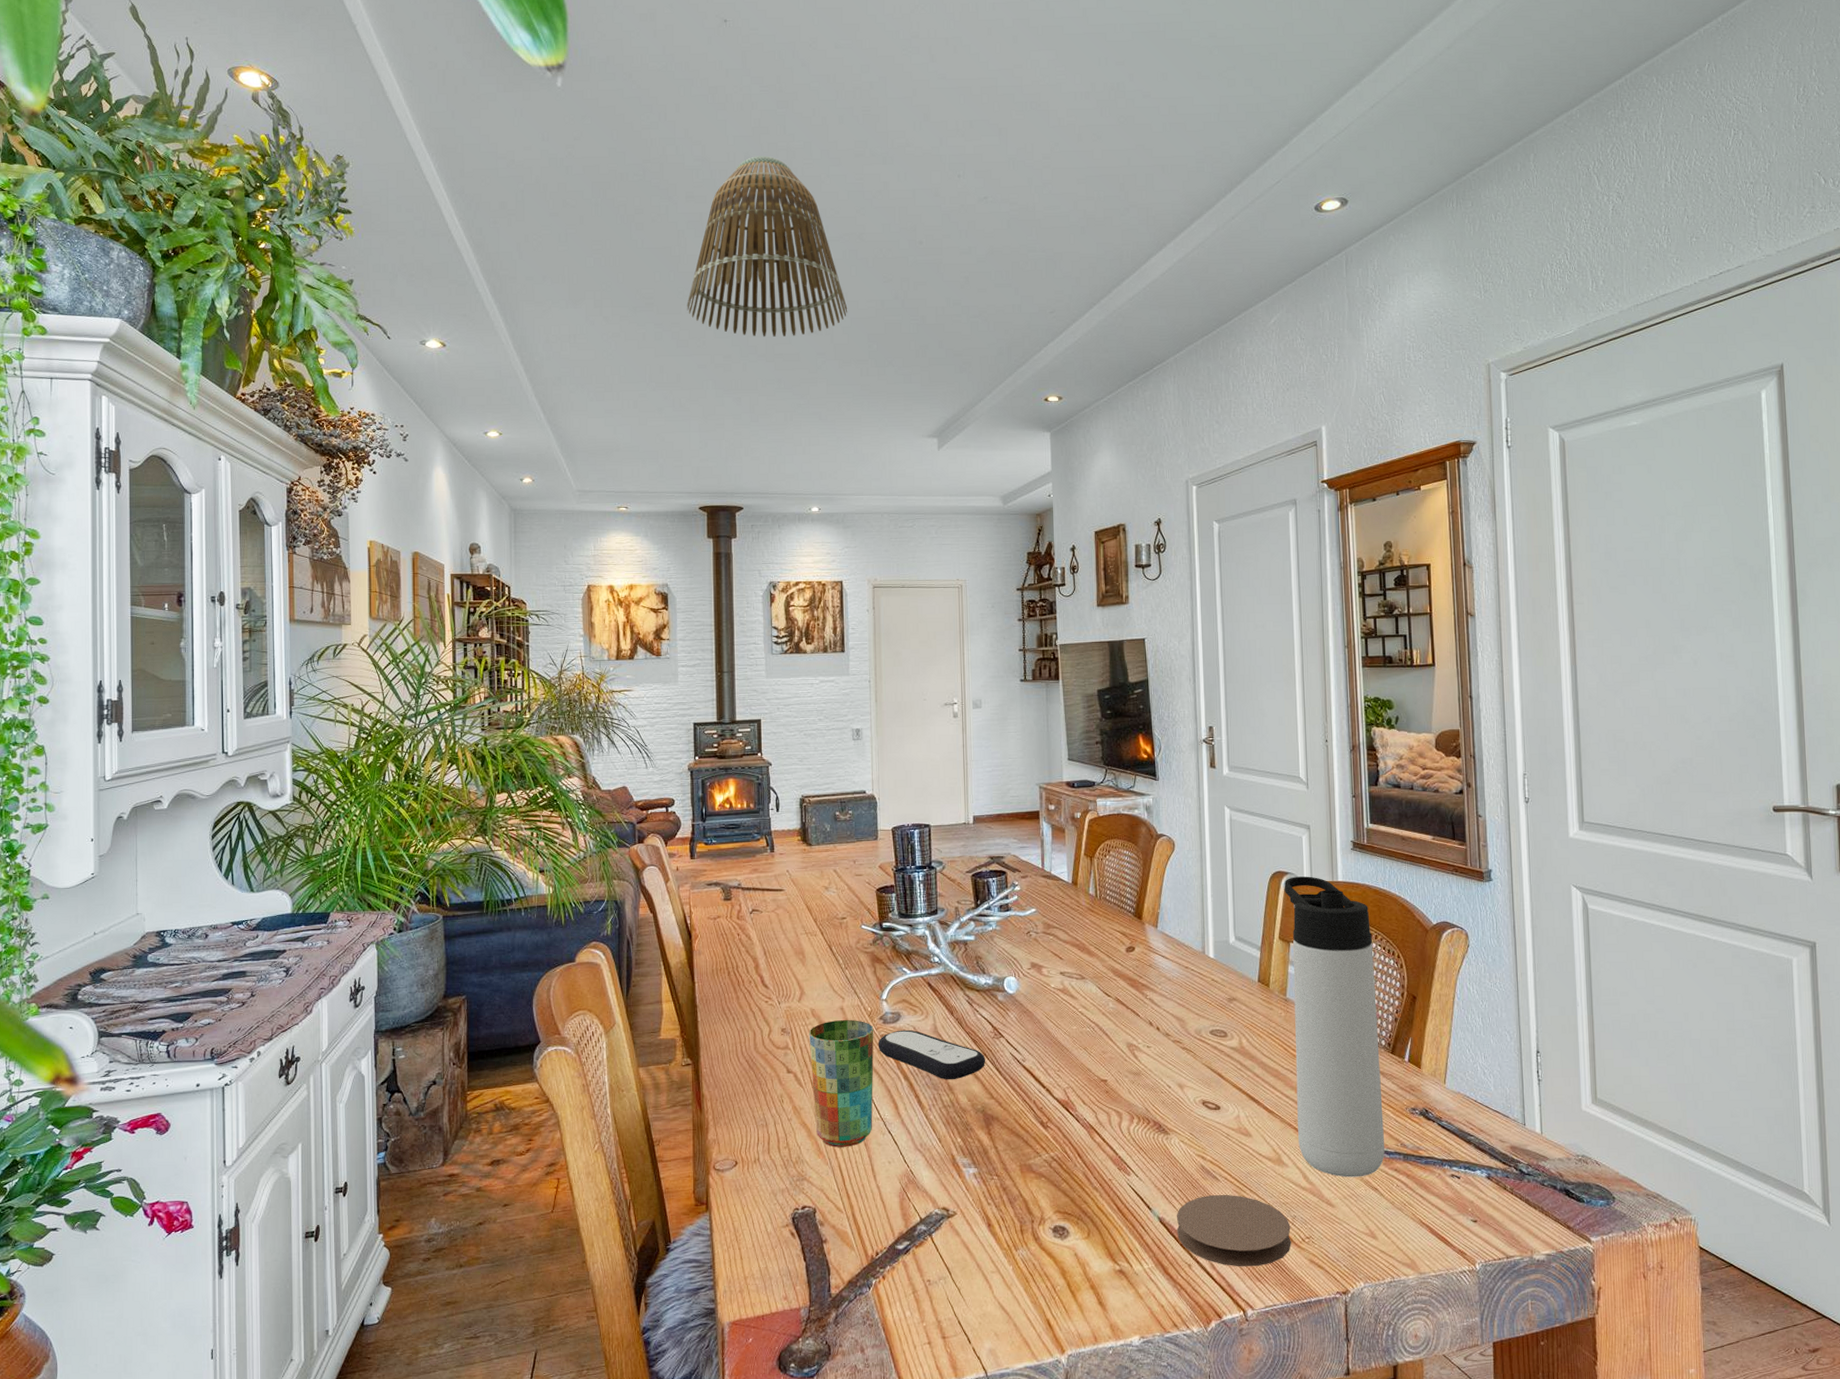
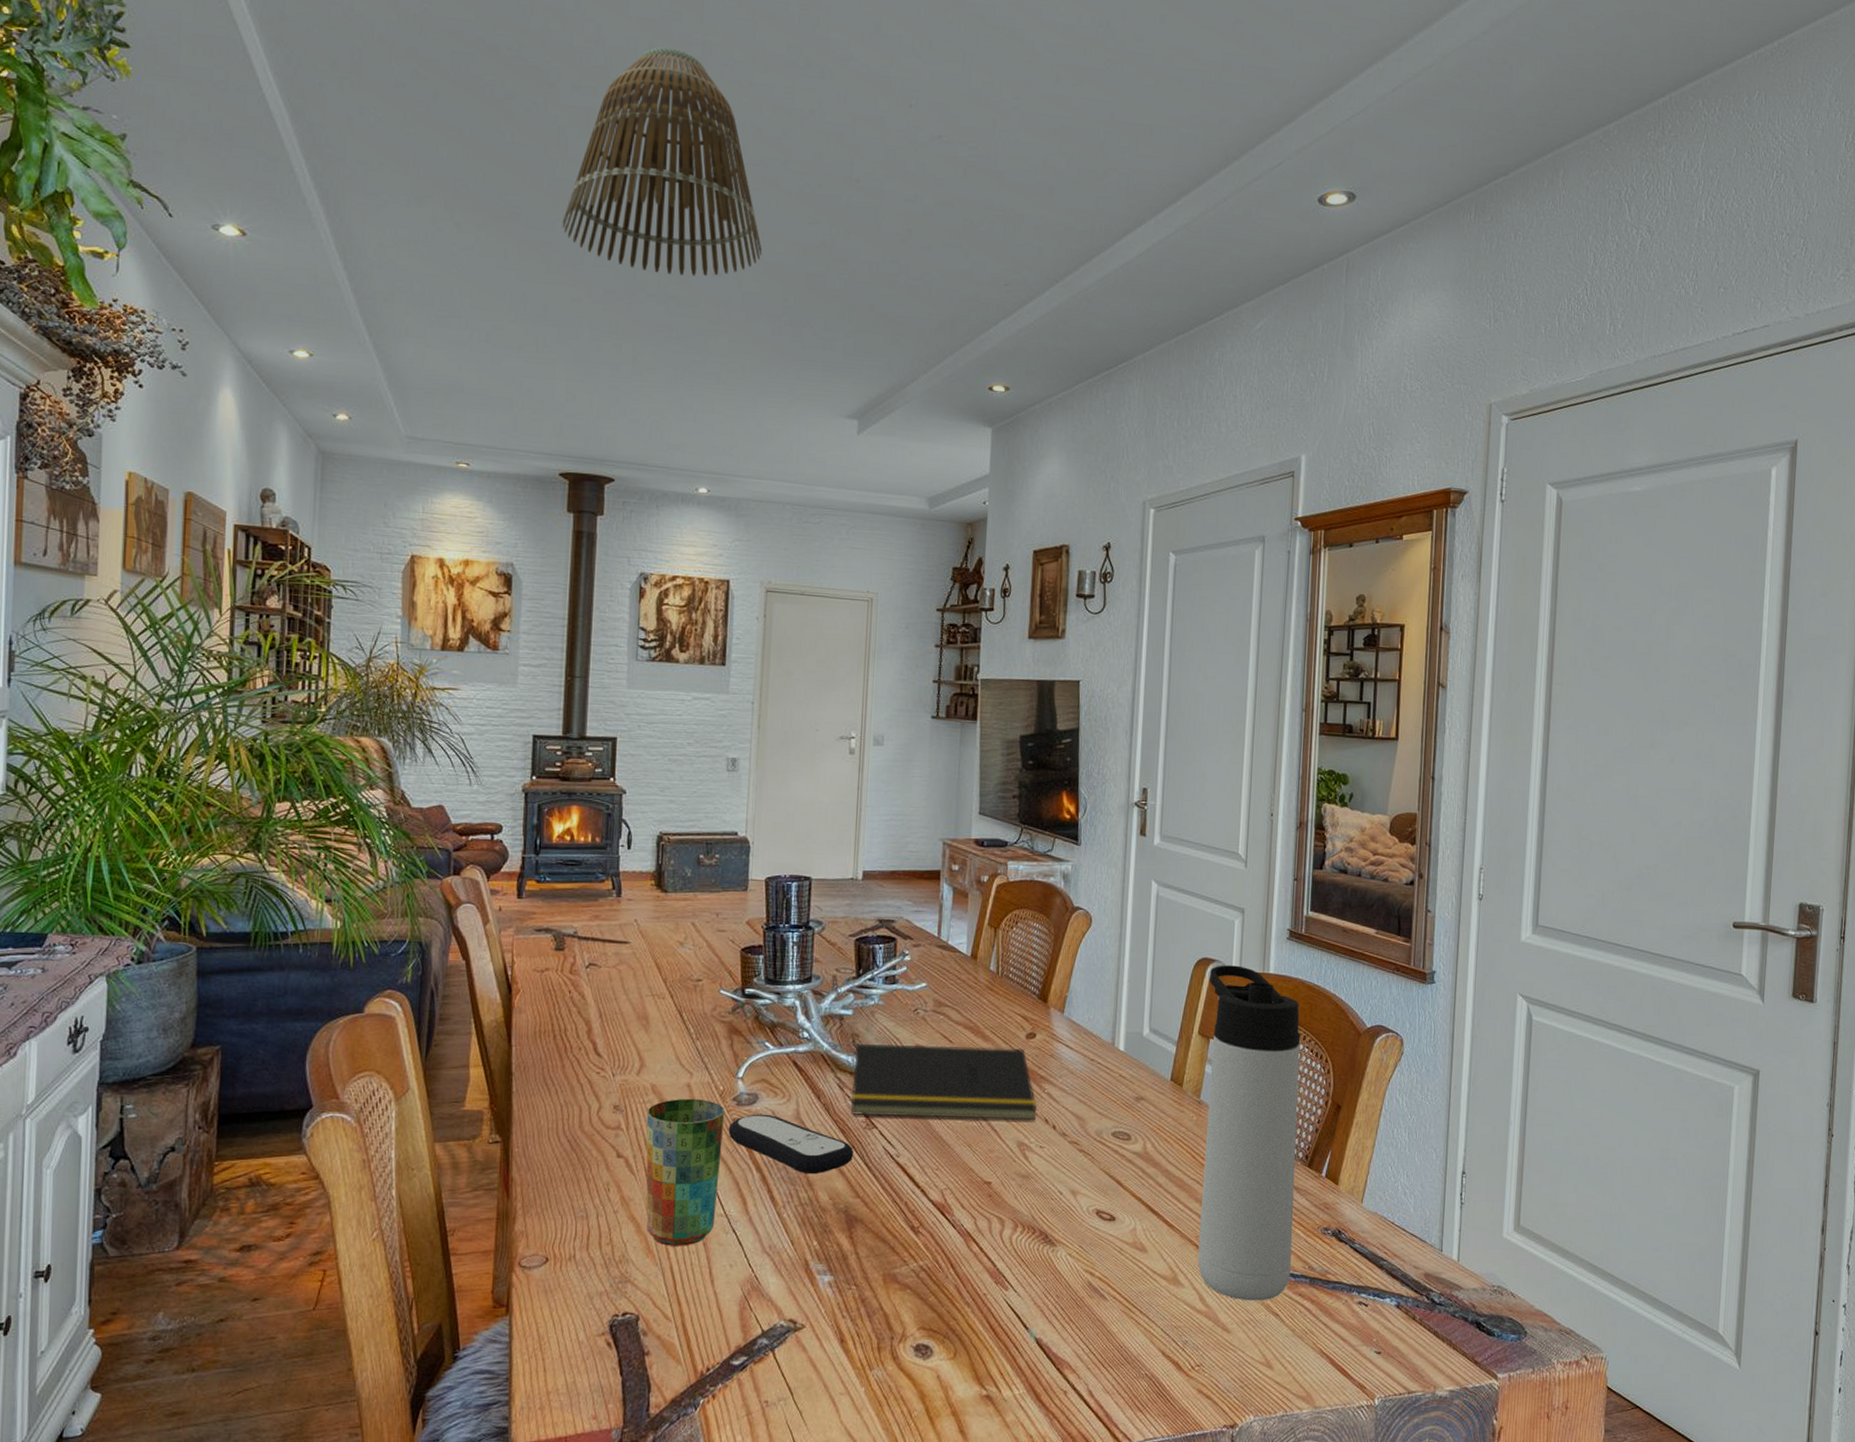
notepad: none [976,961,1141,1027] -> present [849,1044,1037,1120]
coaster: present [1176,1194,1291,1267] -> none [1054,1314,1181,1396]

